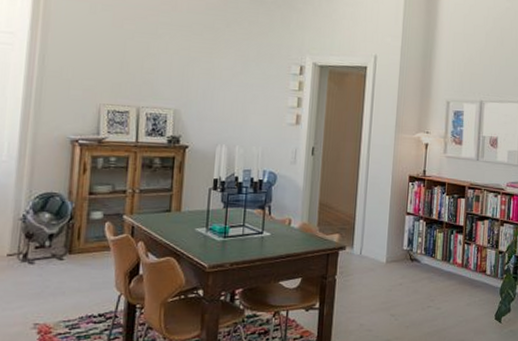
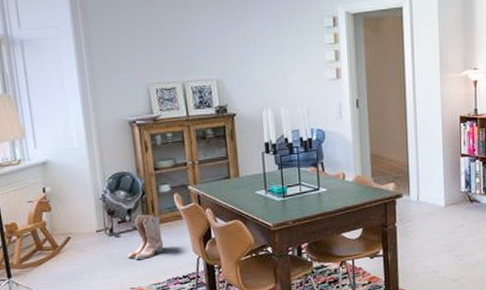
boots: none [38,240,84,292] -> present [127,214,164,260]

